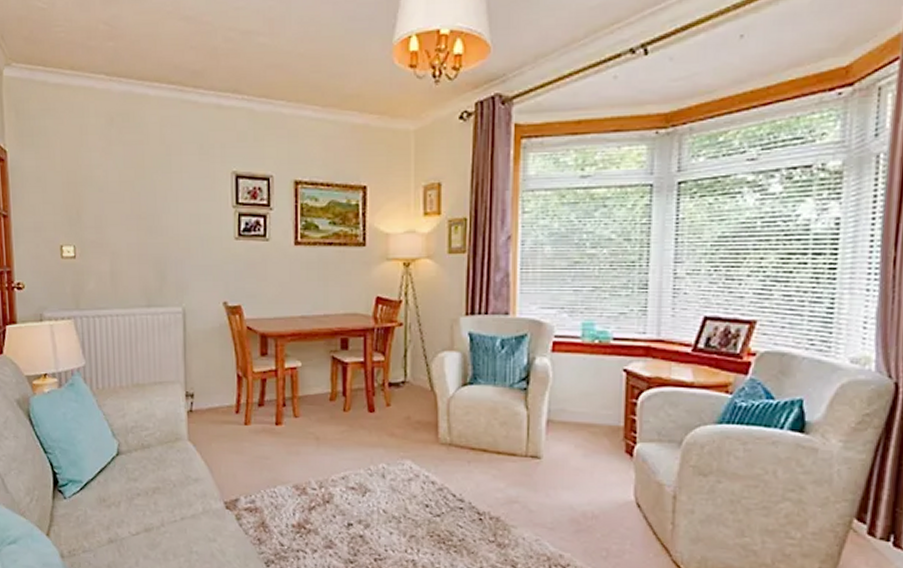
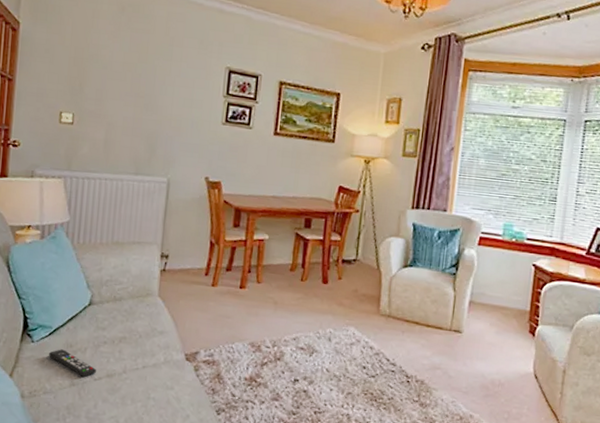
remote control: none [83,504,134,534] -> present [49,349,97,378]

